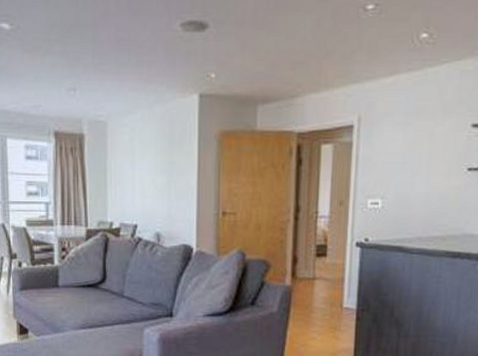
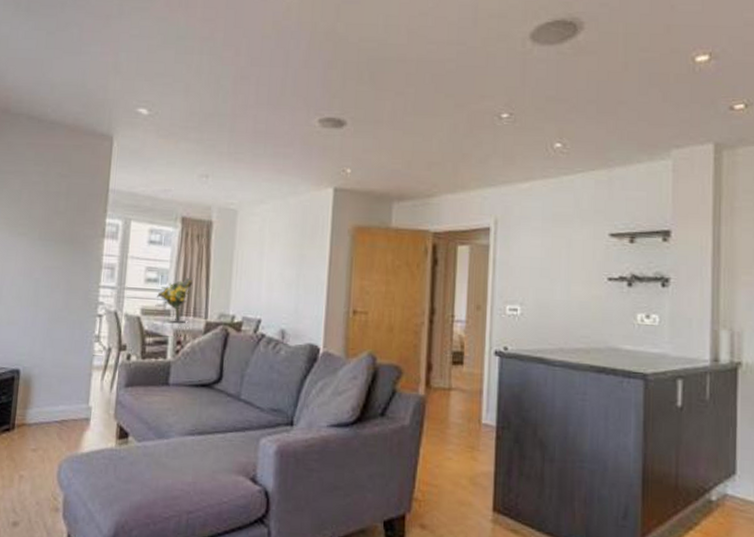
bouquet: none [39,189,71,233] -> present [157,277,193,324]

